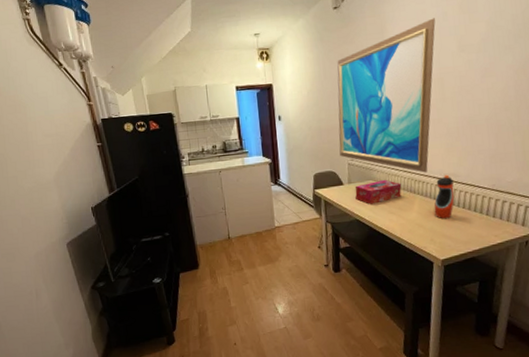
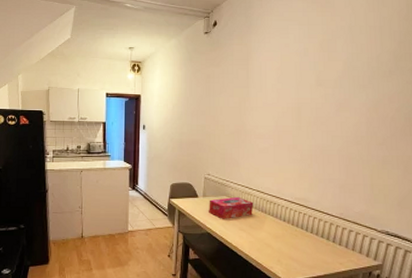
wall art: present [337,18,436,173] -> none [198,52,297,195]
water bottle: present [434,174,455,219] -> none [283,199,304,242]

